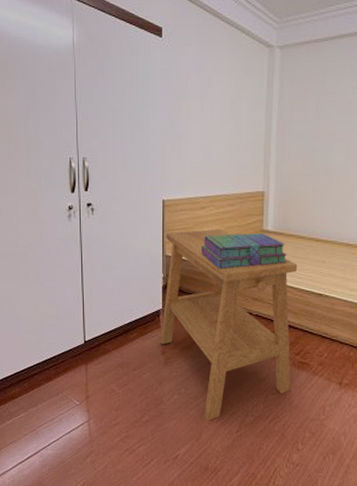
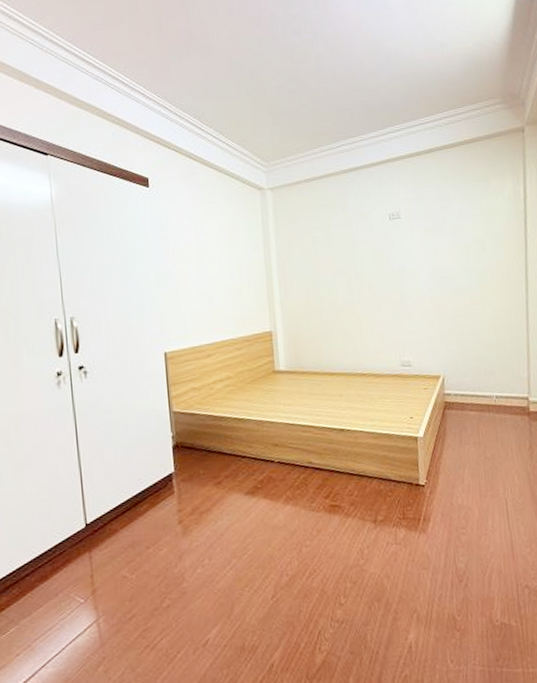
side table: present [161,229,298,421] -> none [171,376,324,592]
stack of books: present [201,233,287,270] -> none [212,374,303,419]

